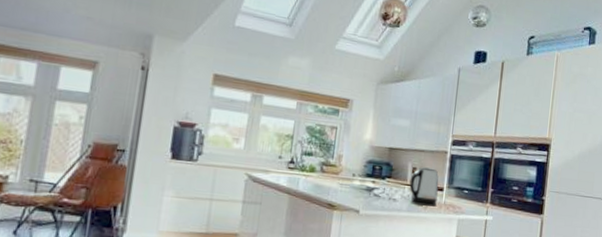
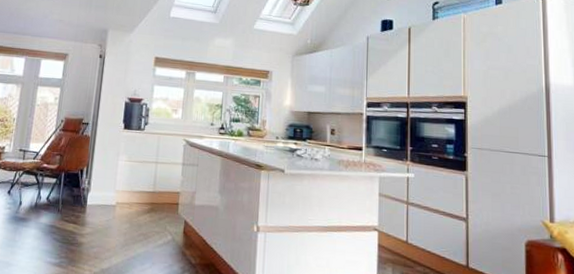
kettle: present [409,167,439,208] -> none [329,128,357,166]

